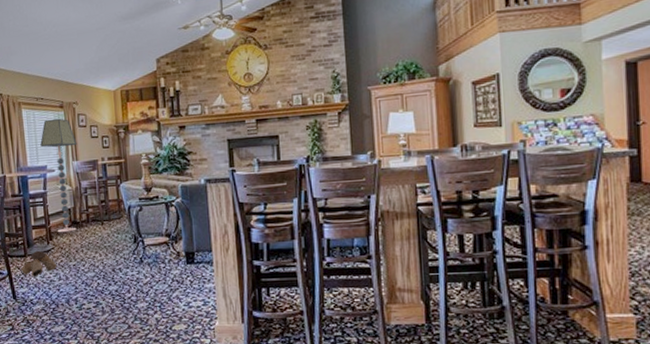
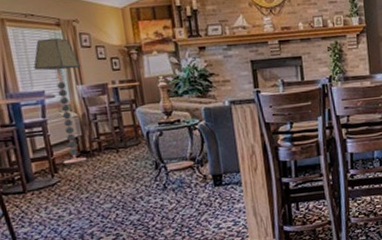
boots: present [21,250,57,276] -> none [19,185,66,214]

